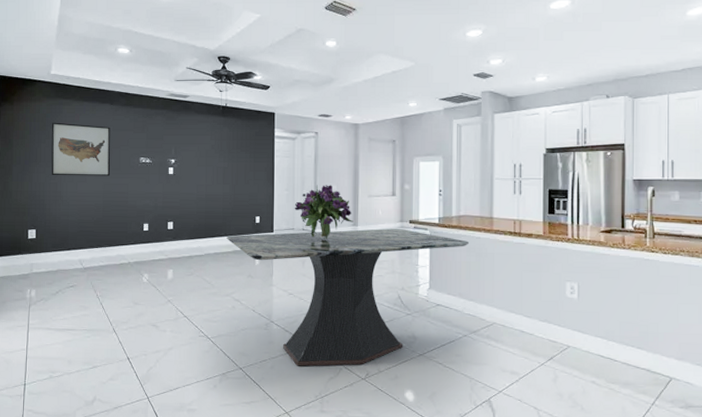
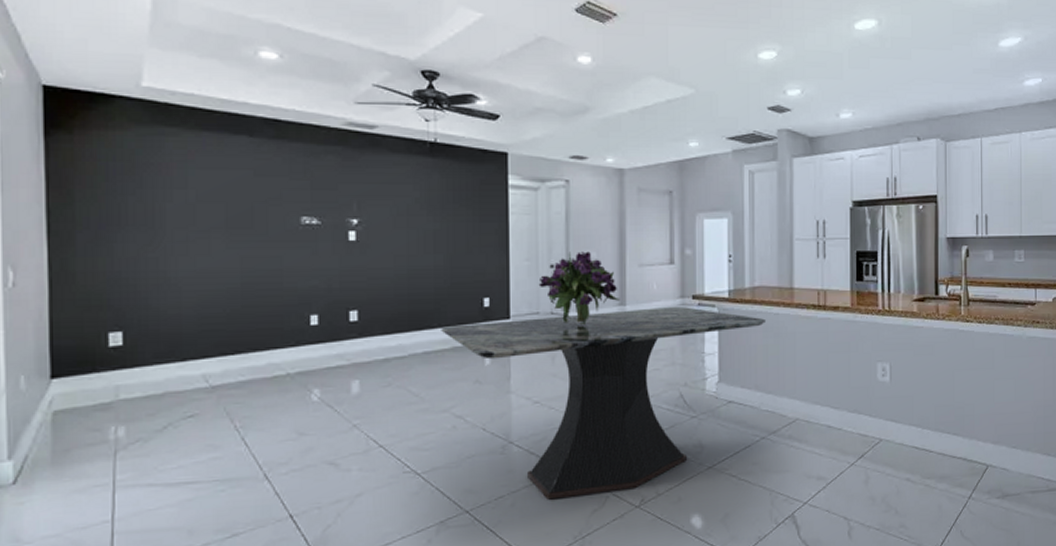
wall art: present [51,122,110,177] -> none [147,162,251,247]

